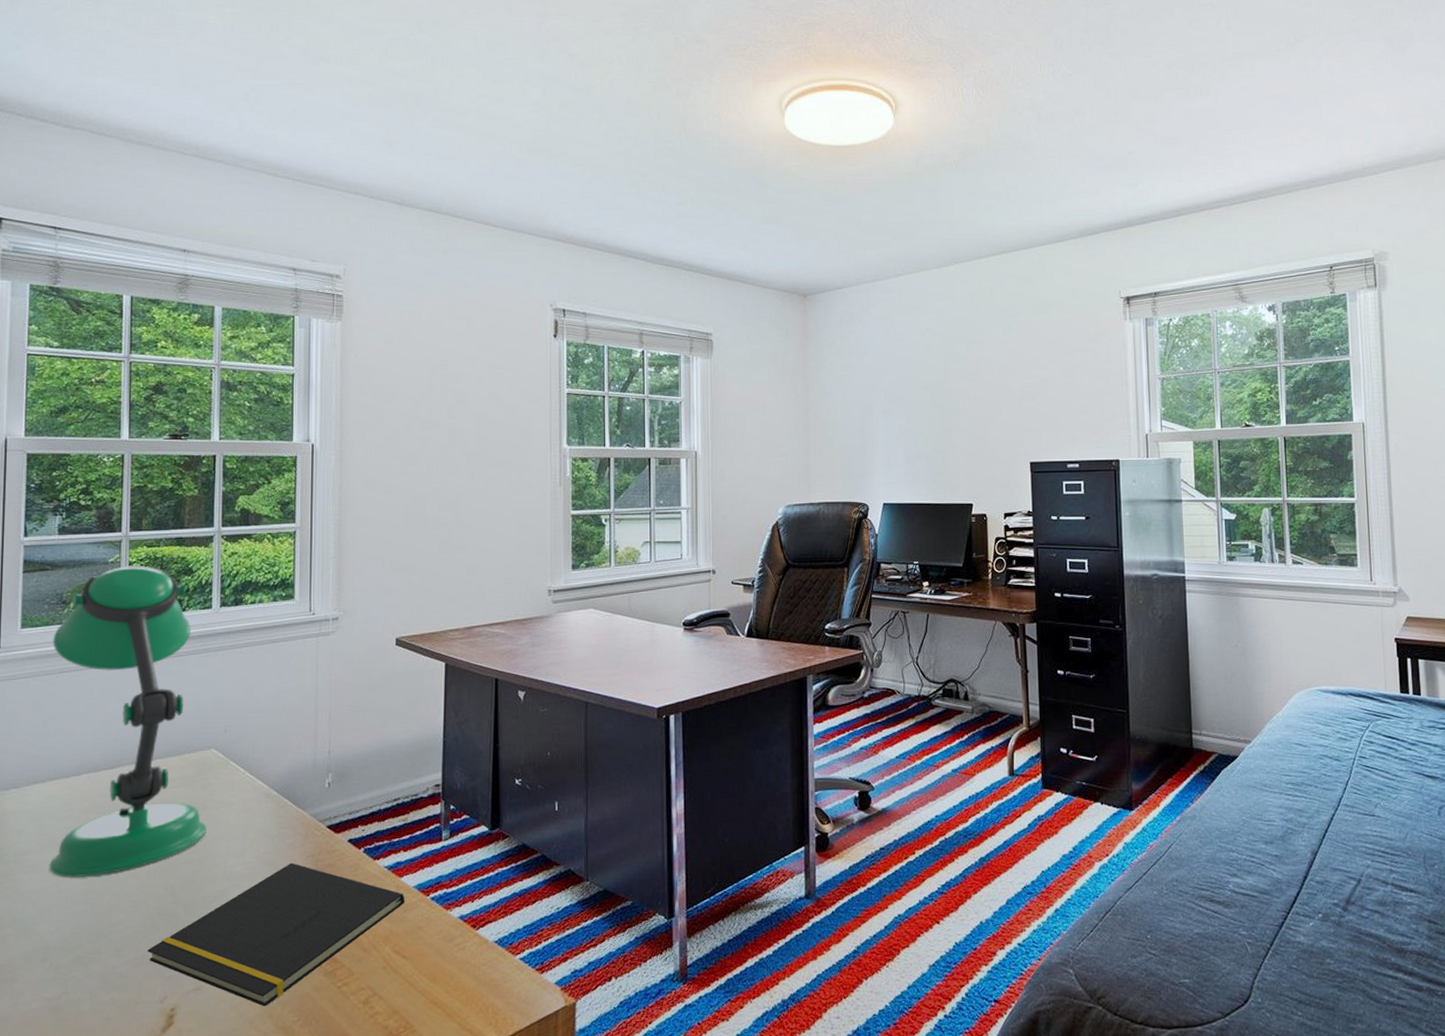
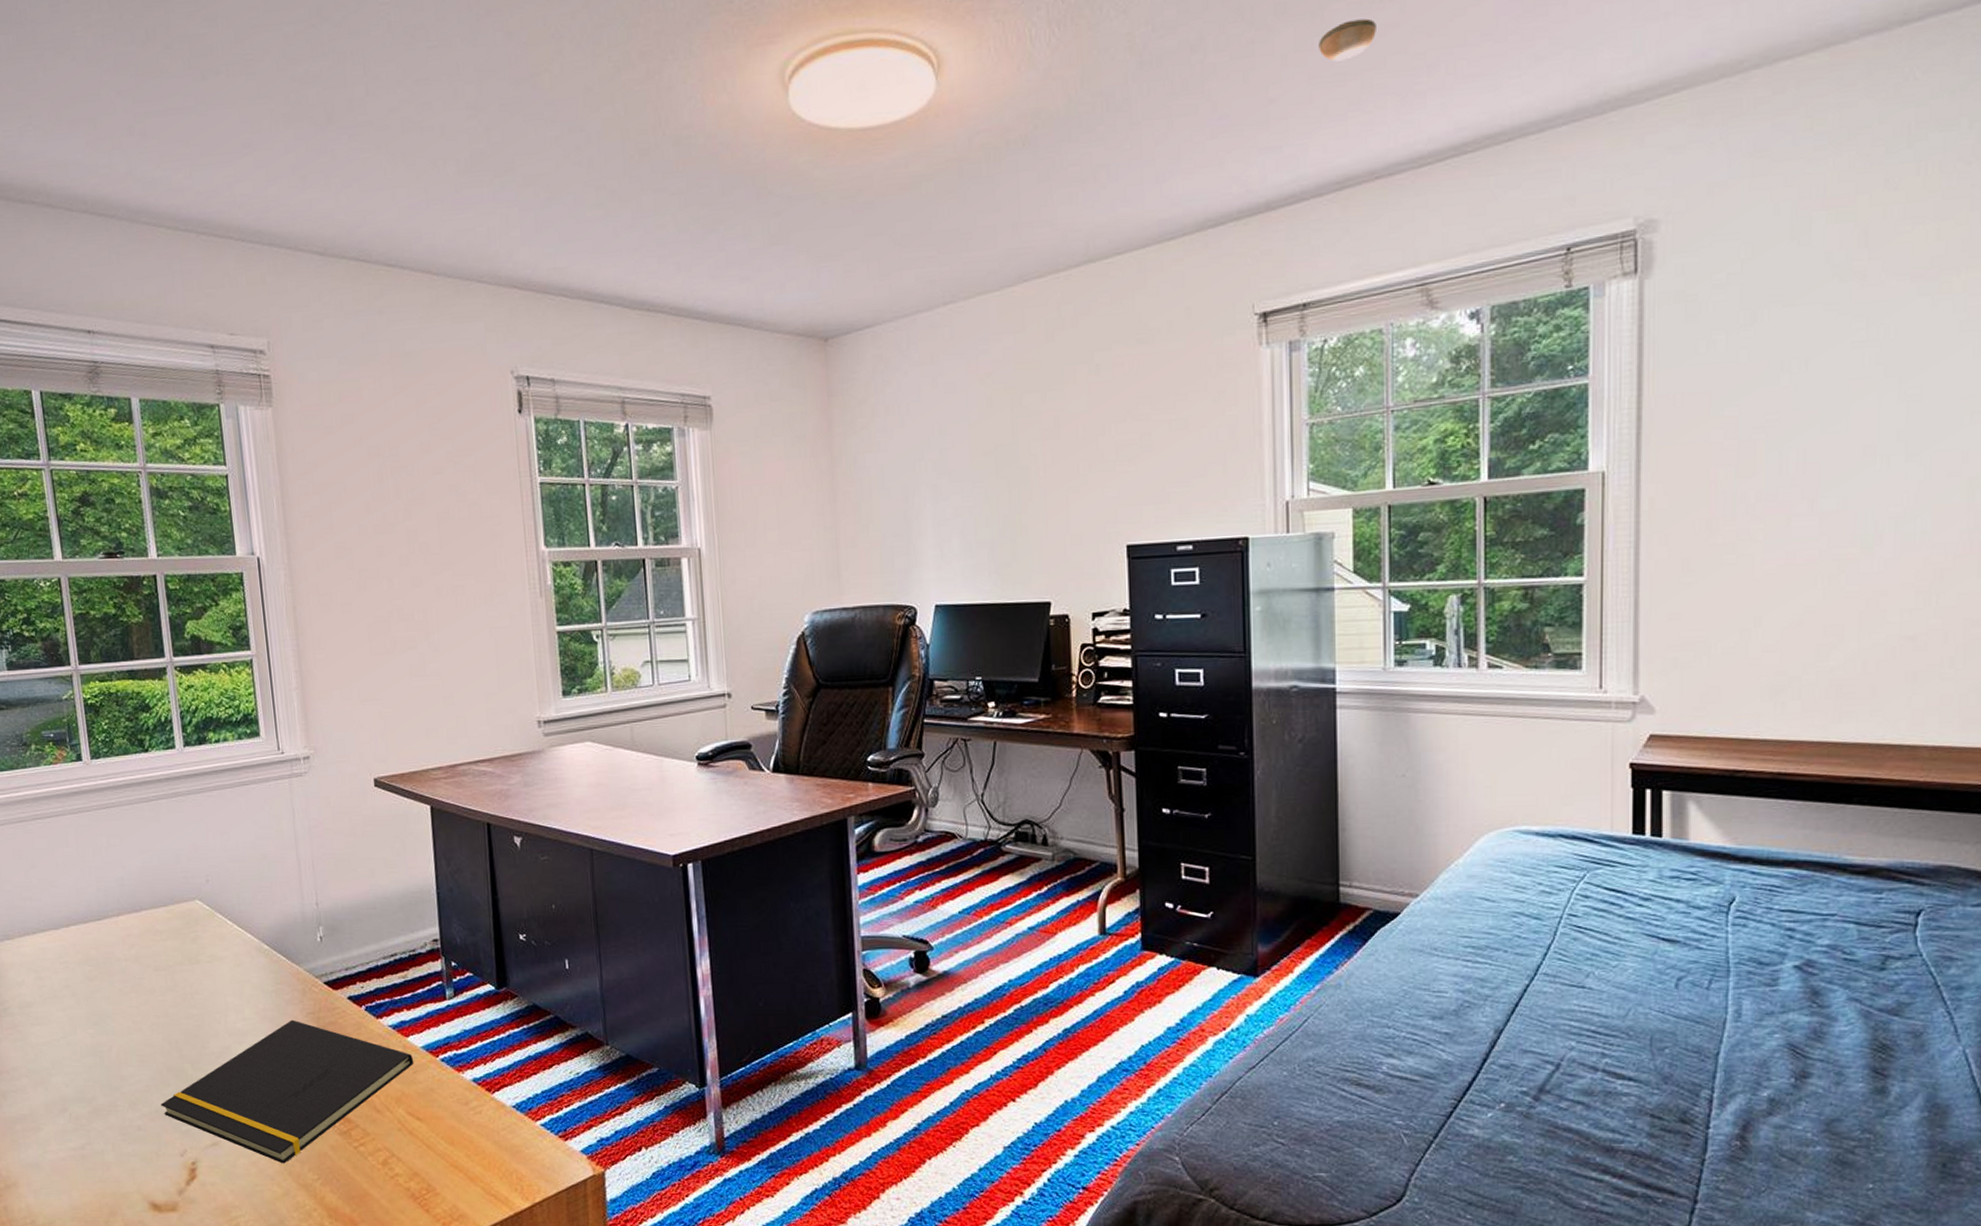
desk lamp: present [49,566,207,878] -> none [20,702,203,1031]
smoke detector: none [1160,104,1199,130] -> present [1318,18,1376,62]

